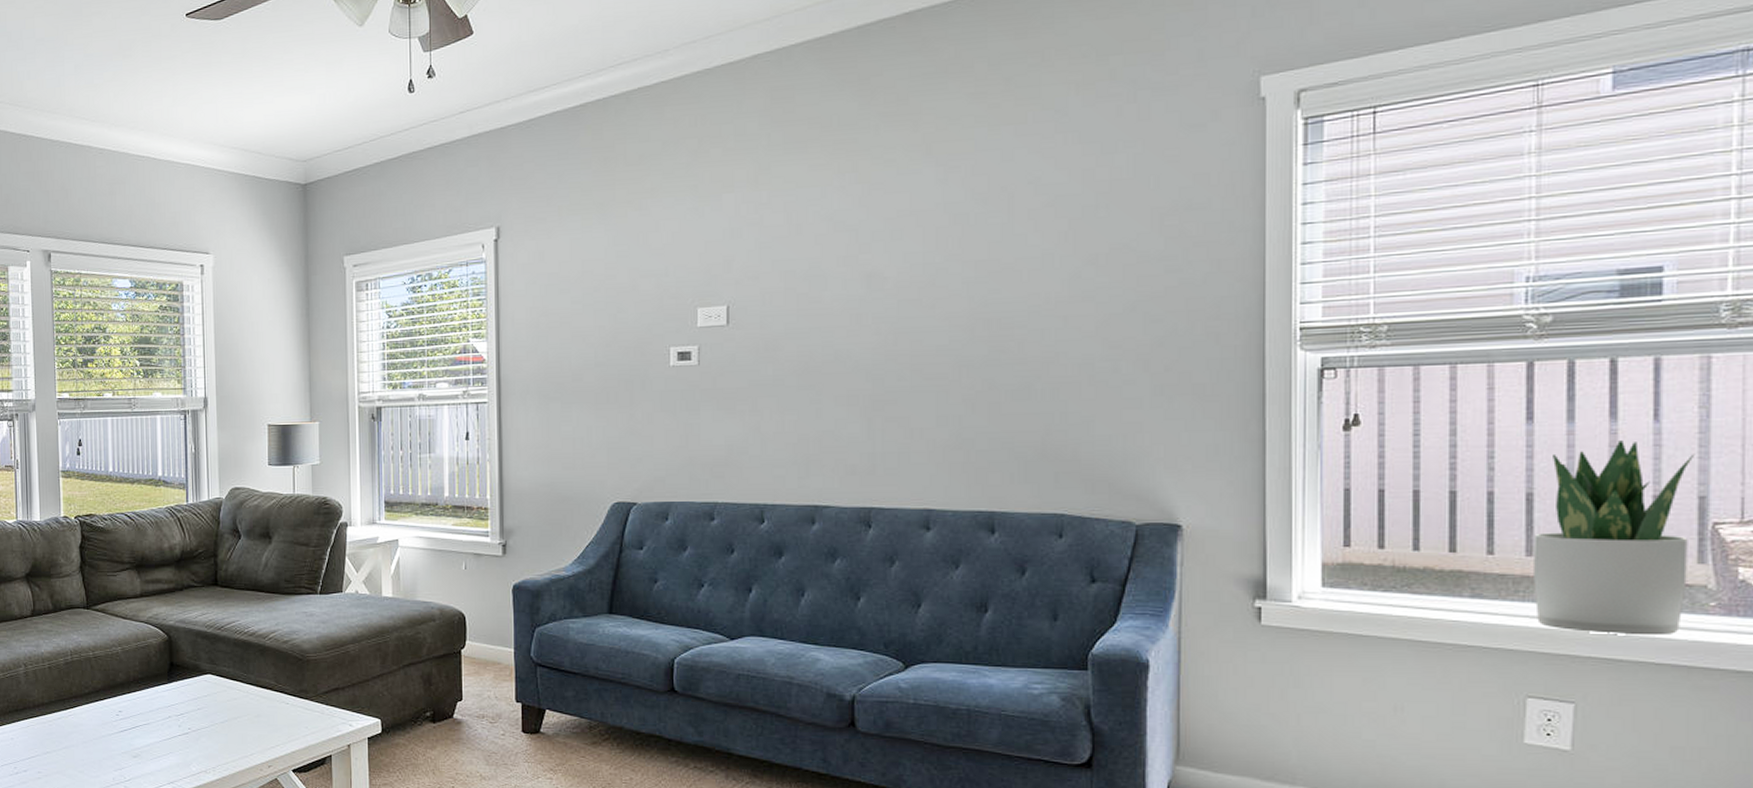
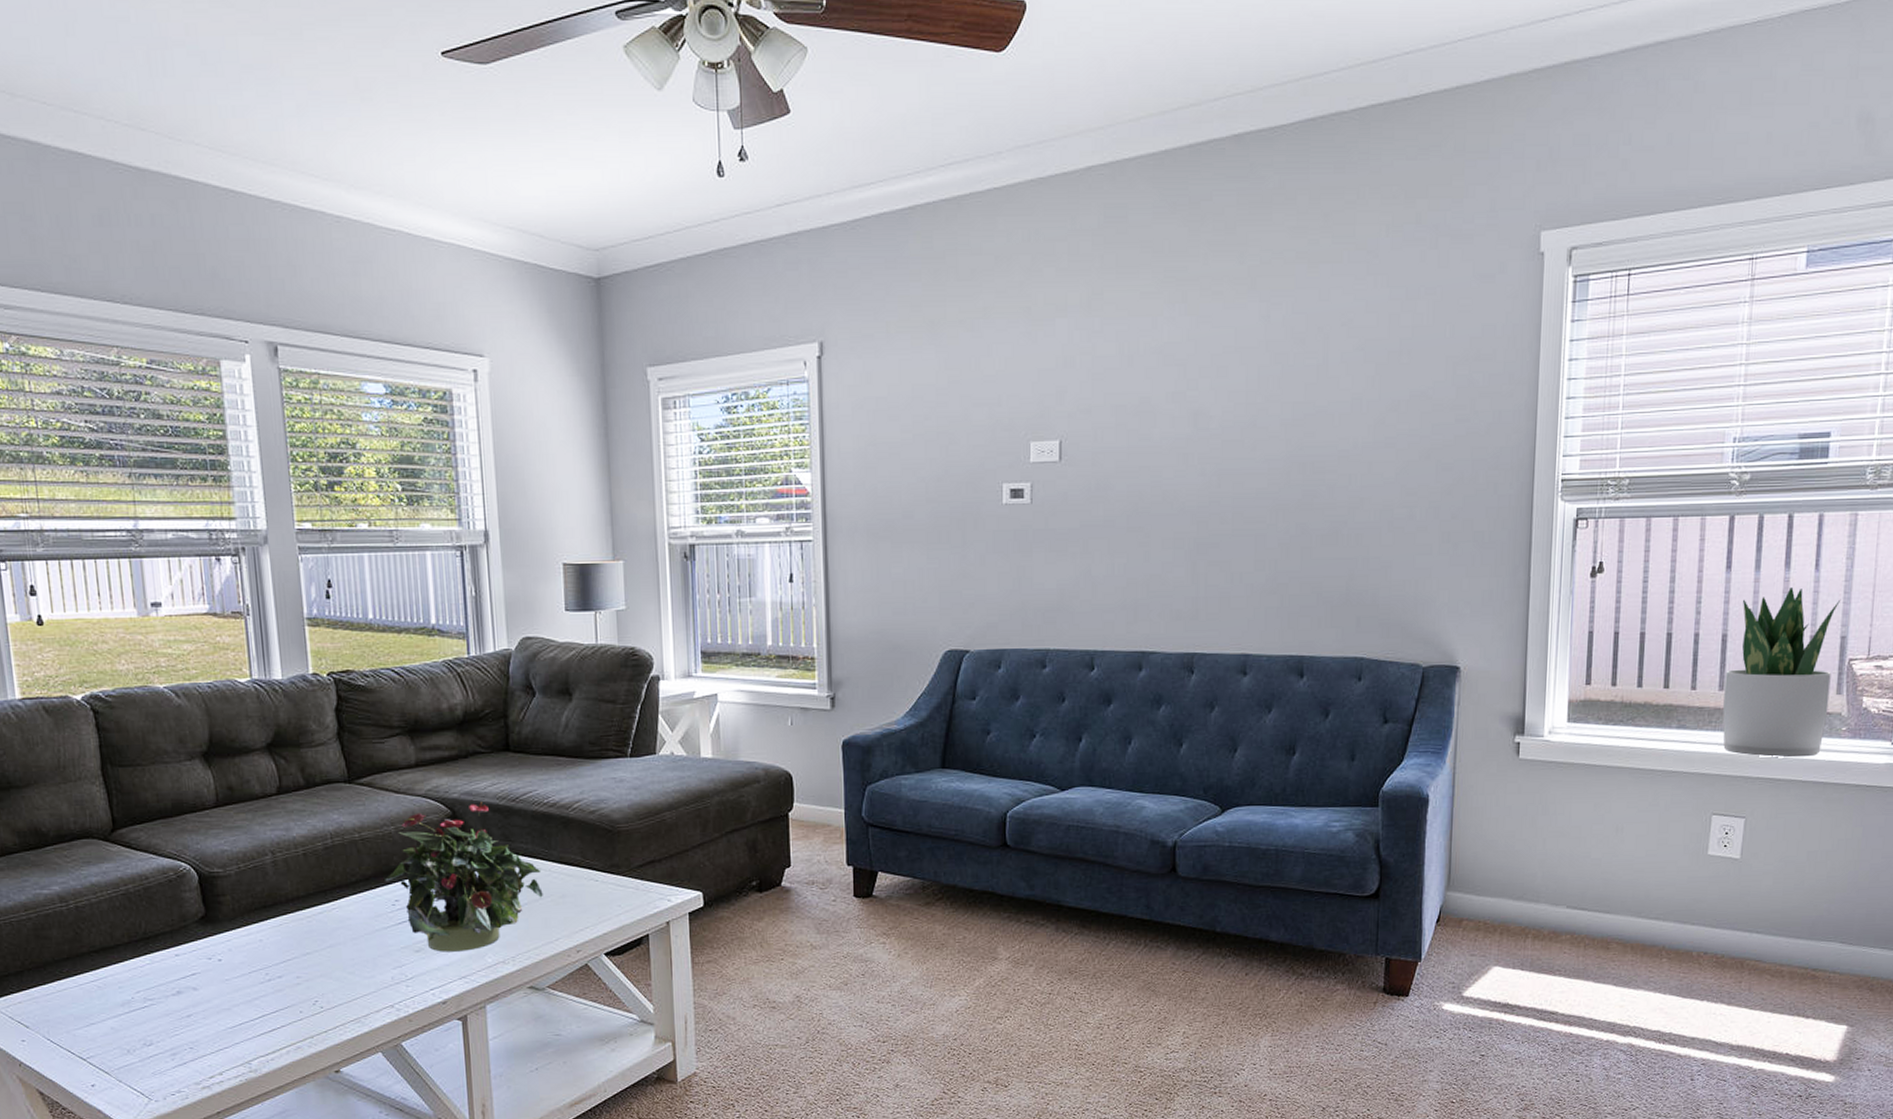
potted plant: none [111,629,241,760] -> present [385,802,543,952]

